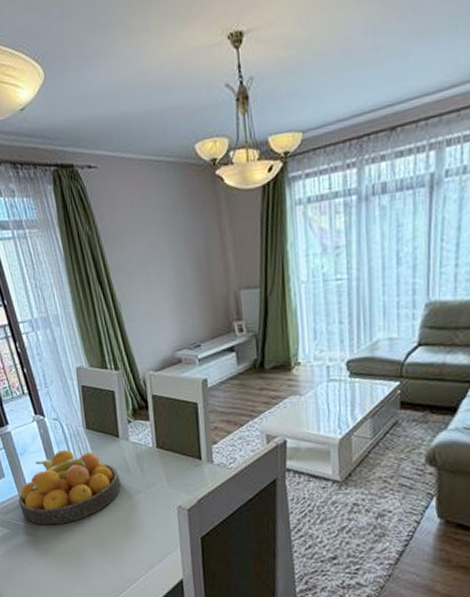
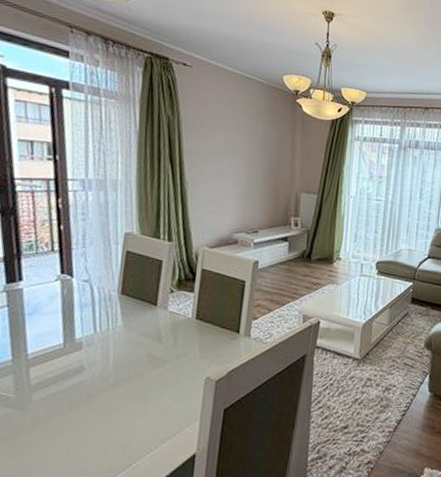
fruit bowl: present [18,449,122,525] -> none [9,313,149,396]

